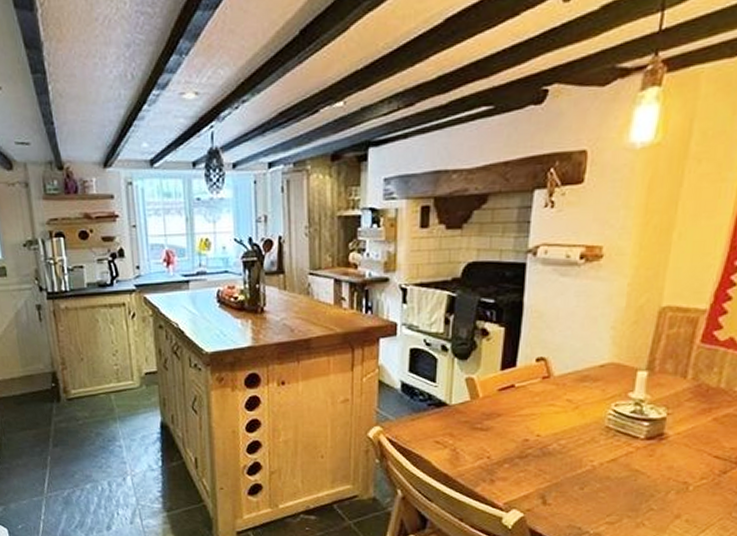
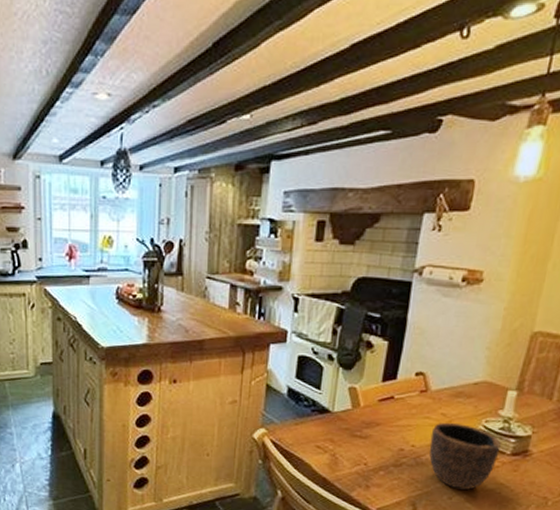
bowl: none [556,408,633,478] -> present [429,422,501,490]

